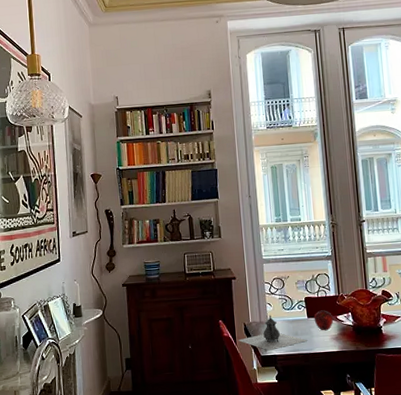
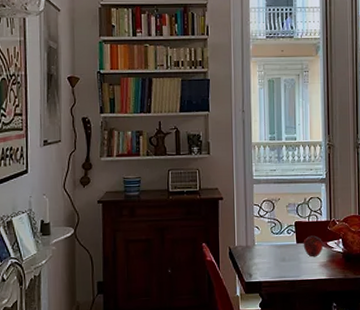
teapot: present [237,314,308,351] -> none [221,238,295,277]

